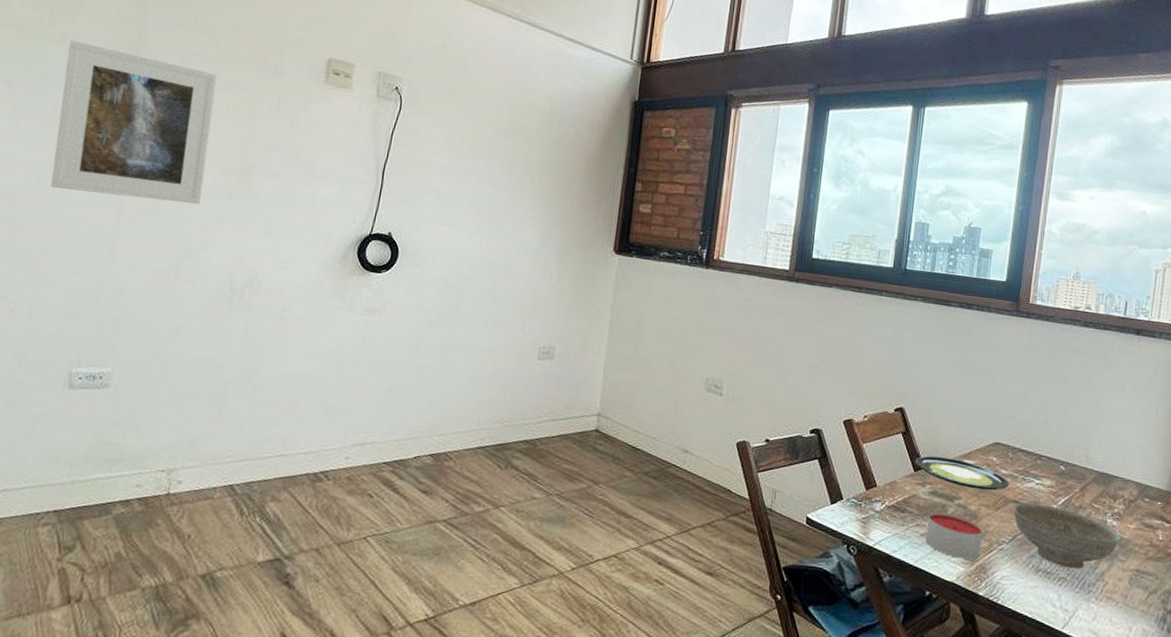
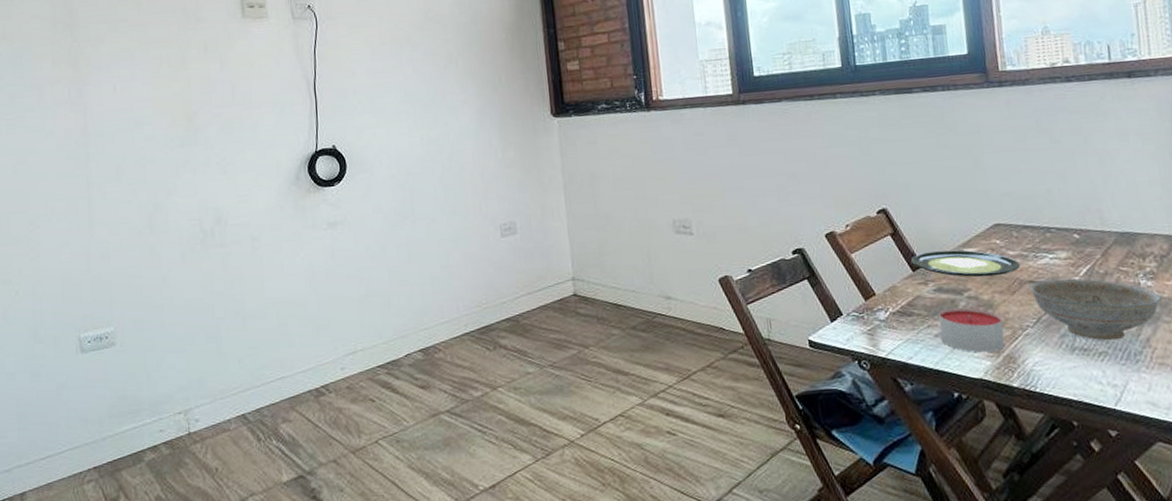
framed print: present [50,40,217,205] -> none [12,33,156,173]

